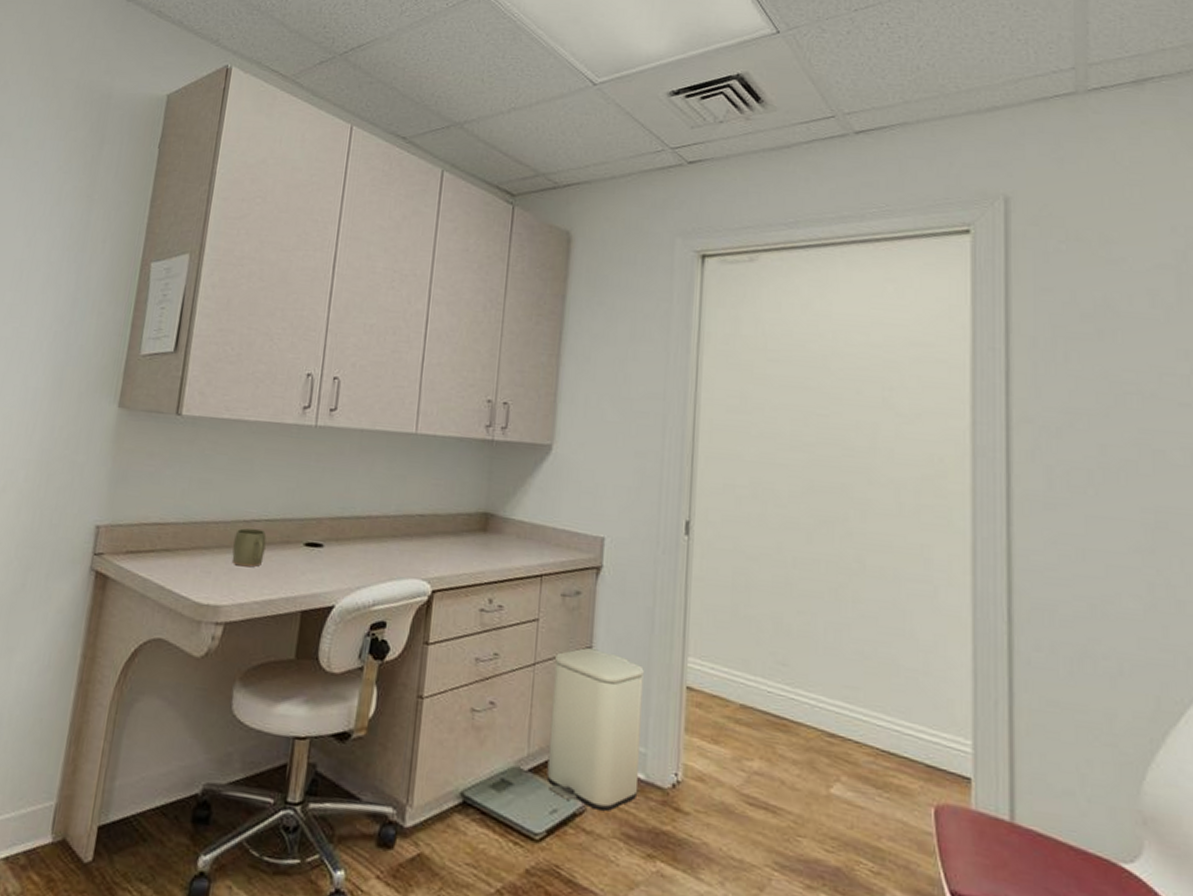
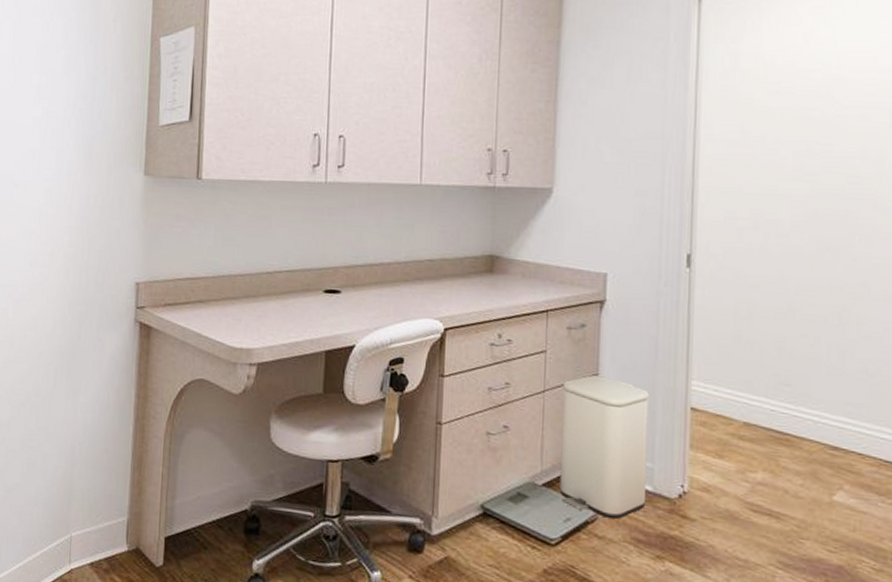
mug: present [231,528,267,568] -> none [259,279,289,314]

